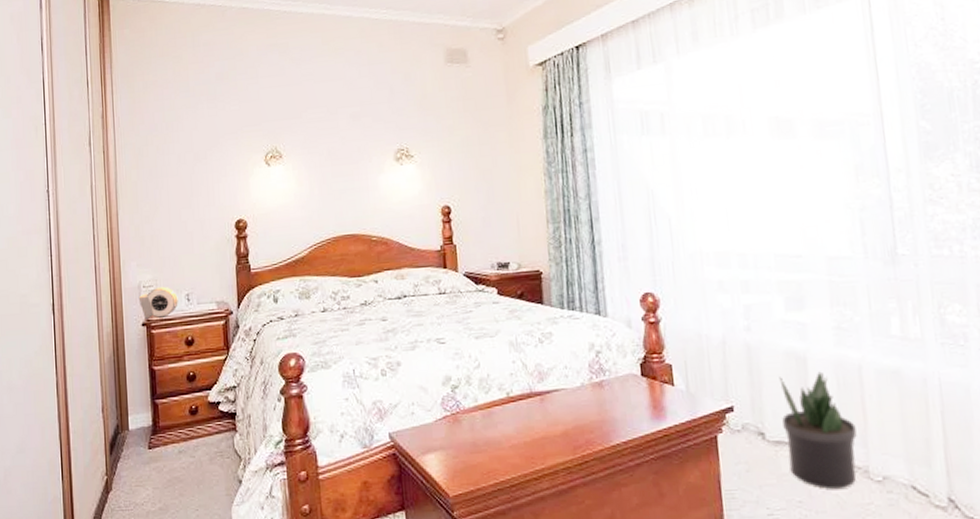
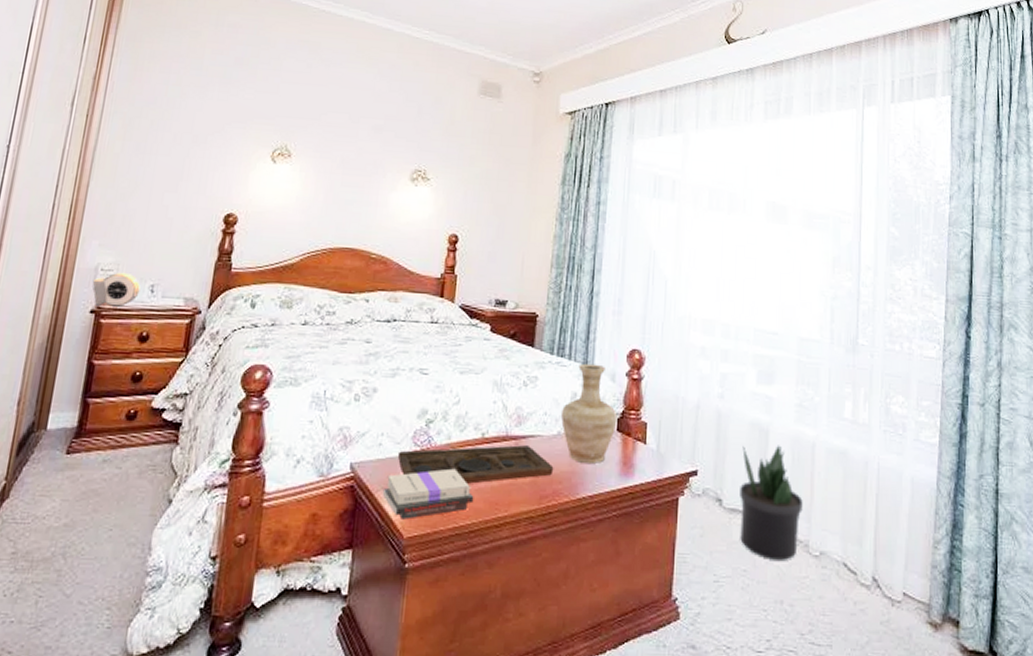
books: none [422,428,510,480] -> present [382,468,474,520]
decorative tray: none [430,400,583,442] -> present [397,445,554,484]
vase: none [581,312,641,411] -> present [560,363,618,463]

